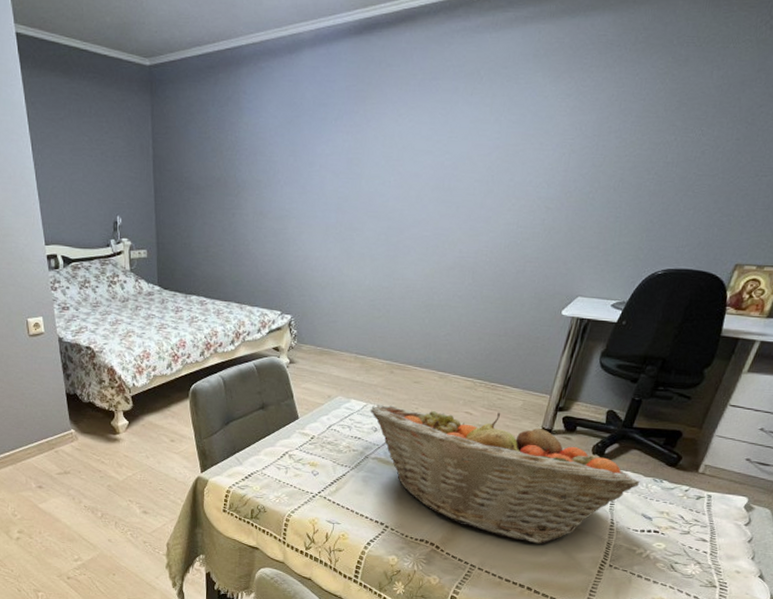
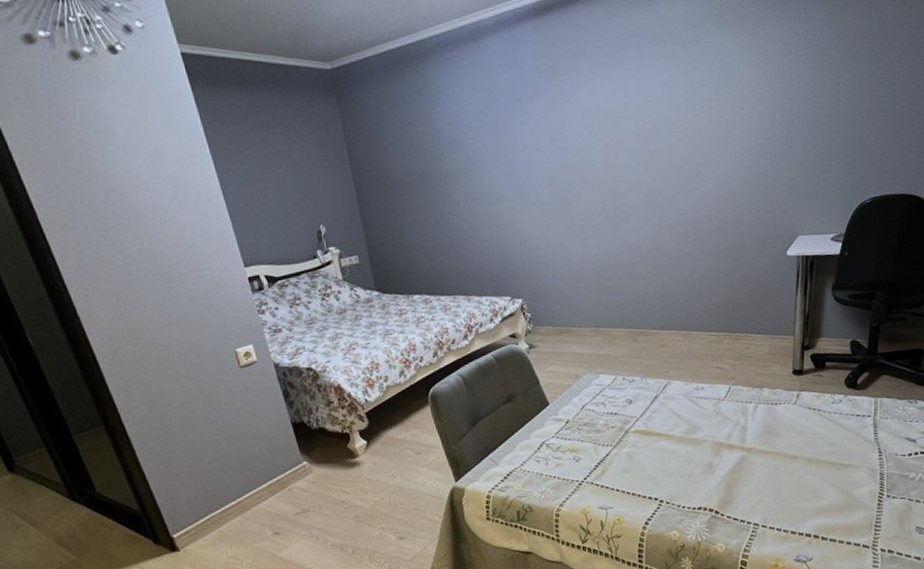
fruit basket: present [370,405,640,544] -> none [620,361,897,489]

